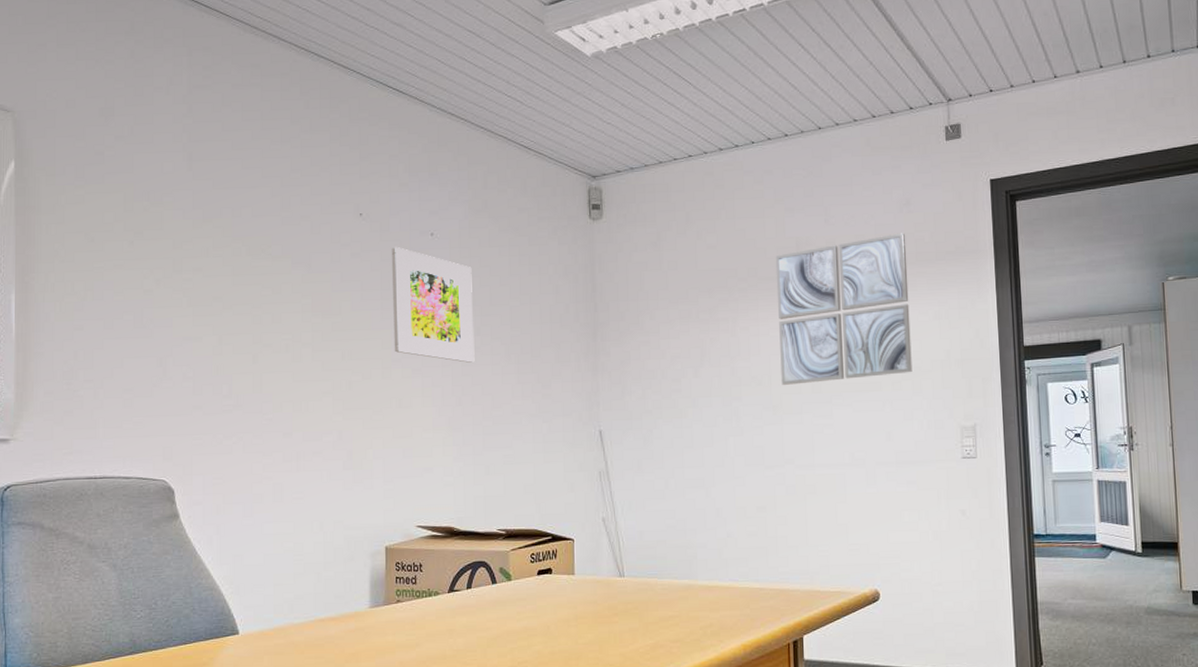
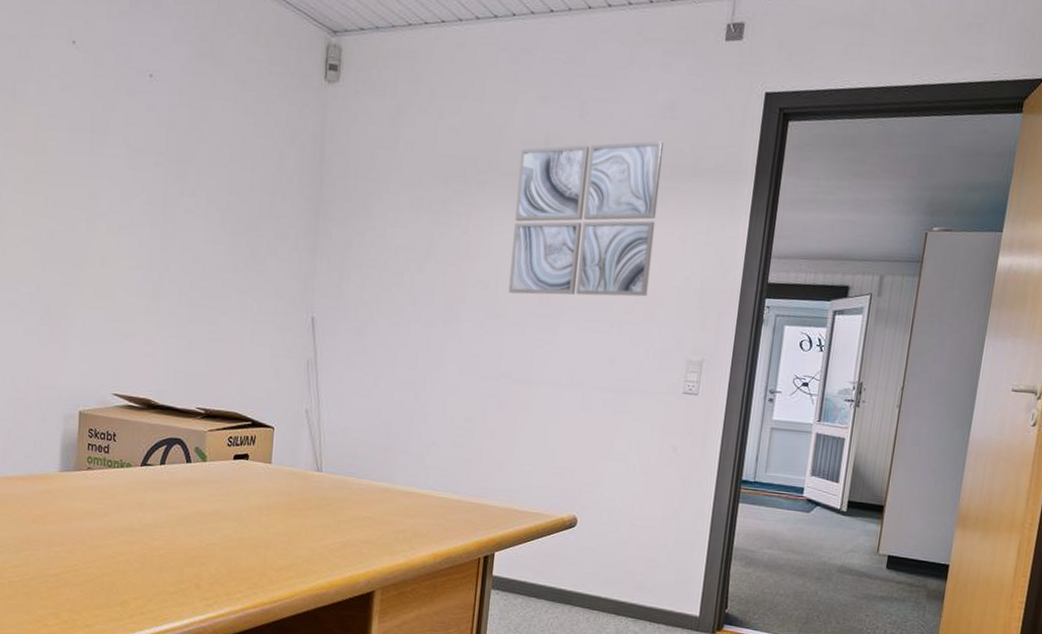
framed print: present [391,247,475,363] -> none [101,85,192,226]

